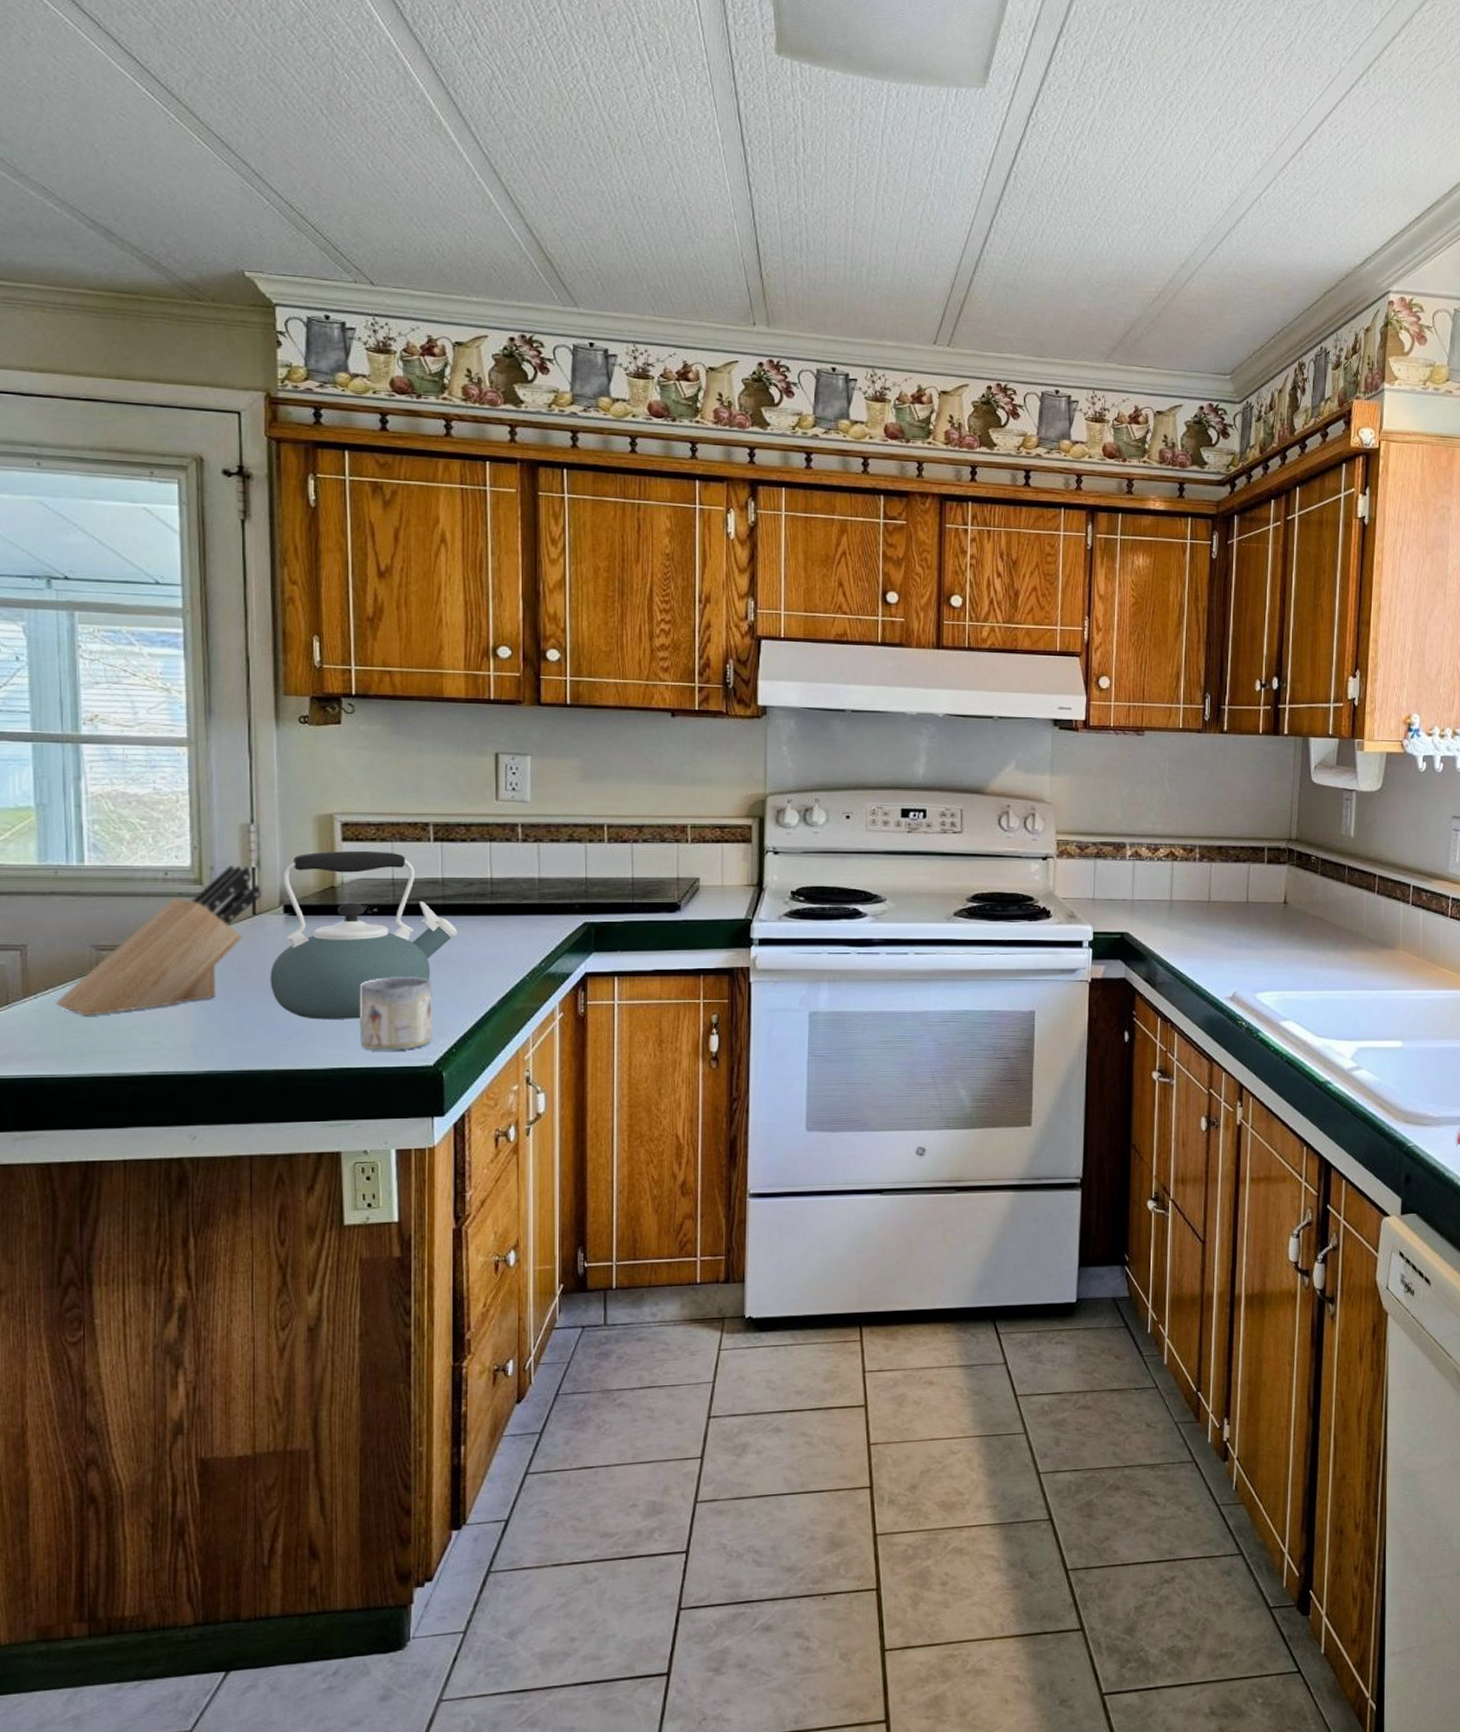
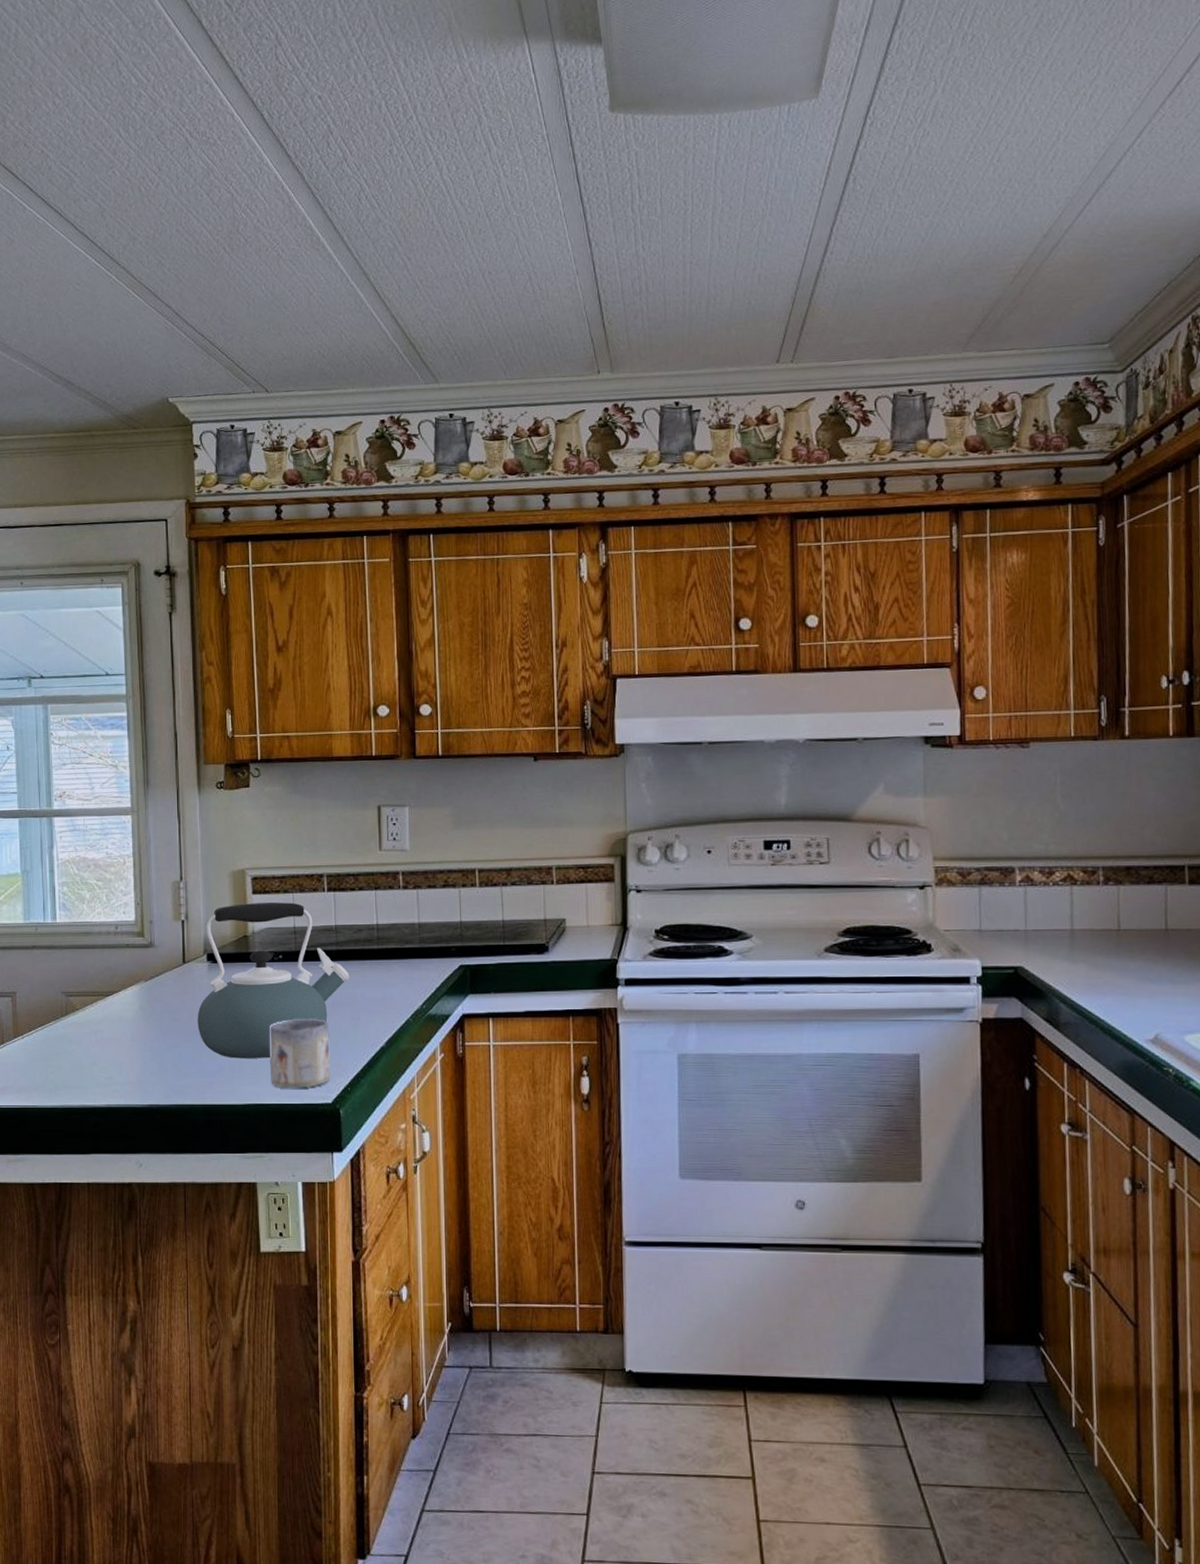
knife block: present [55,865,261,1016] -> none [37,919,189,1054]

